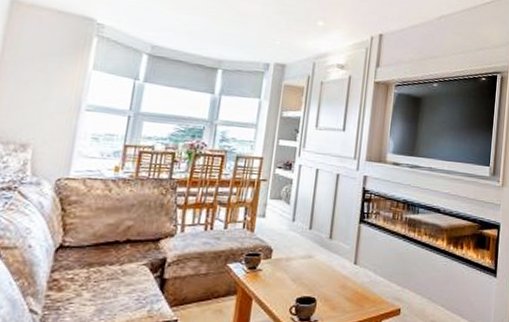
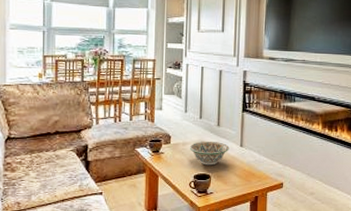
decorative bowl: none [293,256,342,287] -> present [189,141,230,166]

